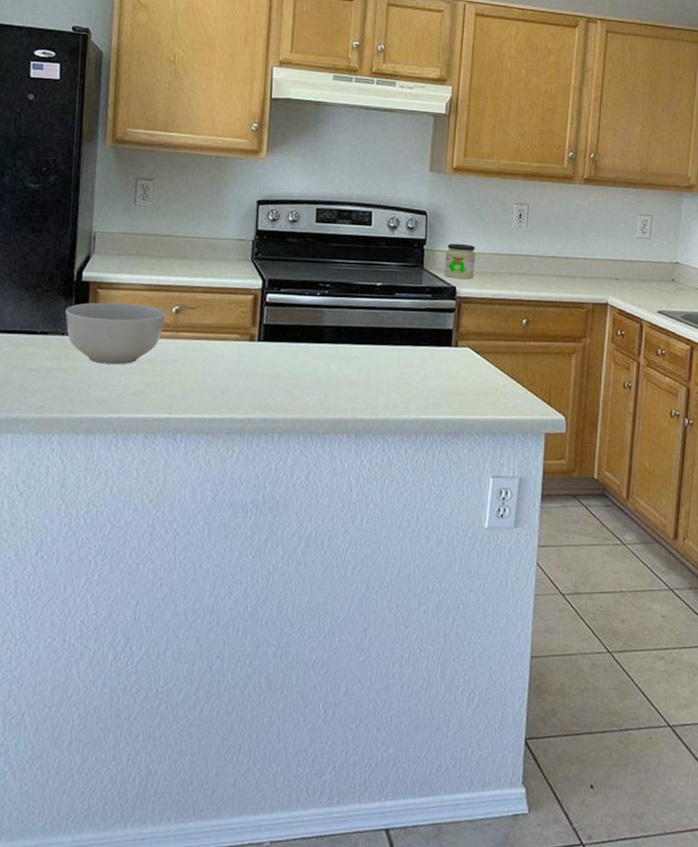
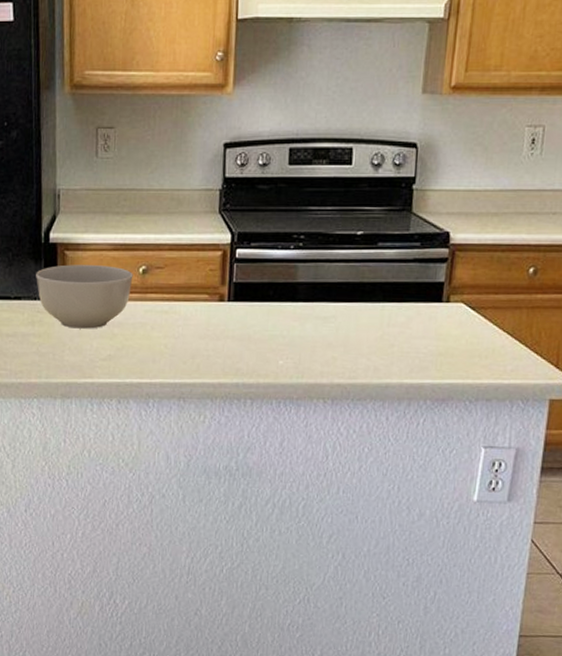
jar: present [444,243,476,280] -> none [435,180,476,223]

